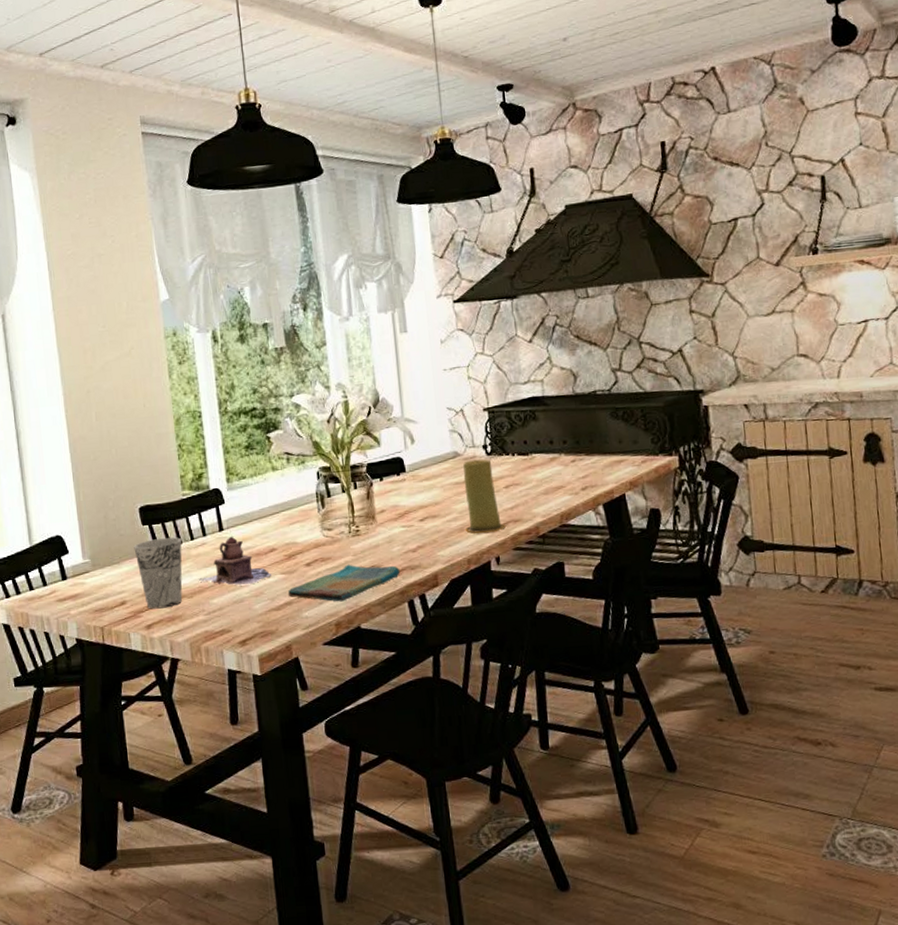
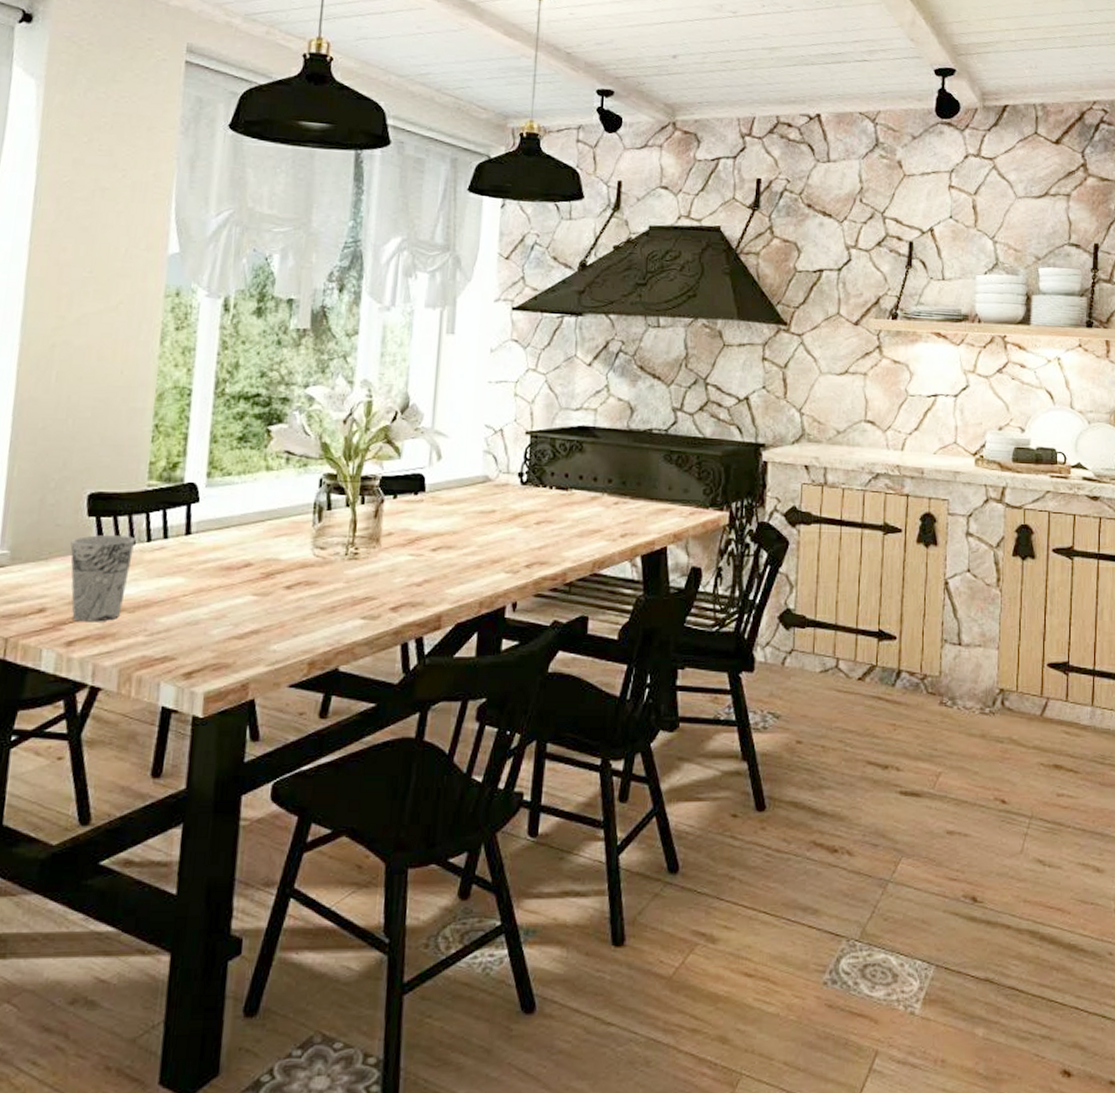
teapot: present [199,536,271,586] -> none [147,542,240,604]
dish towel: present [287,564,401,602] -> none [256,592,399,637]
candle: present [463,459,506,534] -> none [482,487,529,573]

